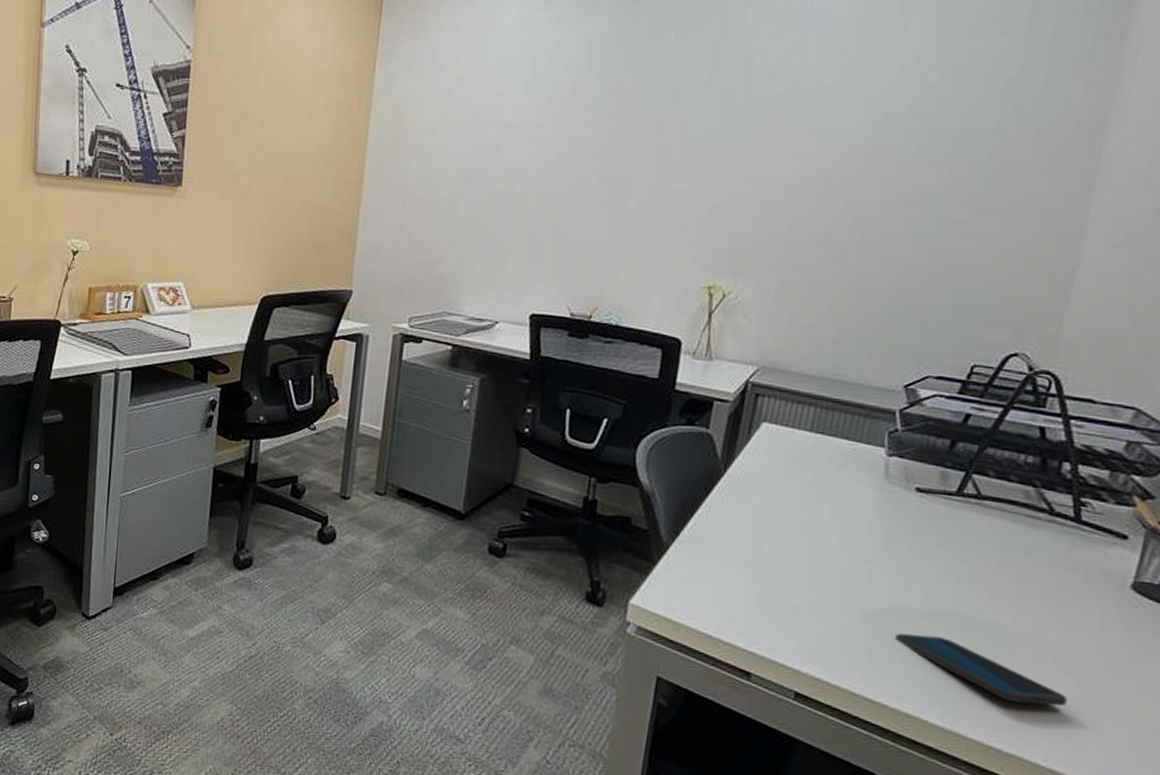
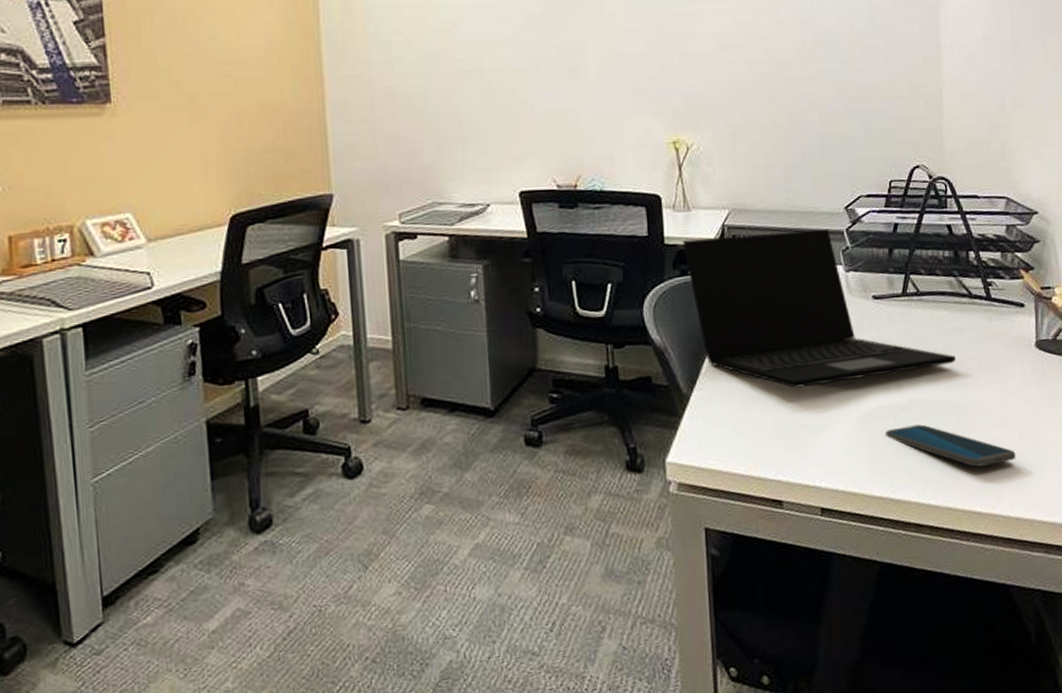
laptop: none [695,389,1011,582] -> present [682,228,956,388]

